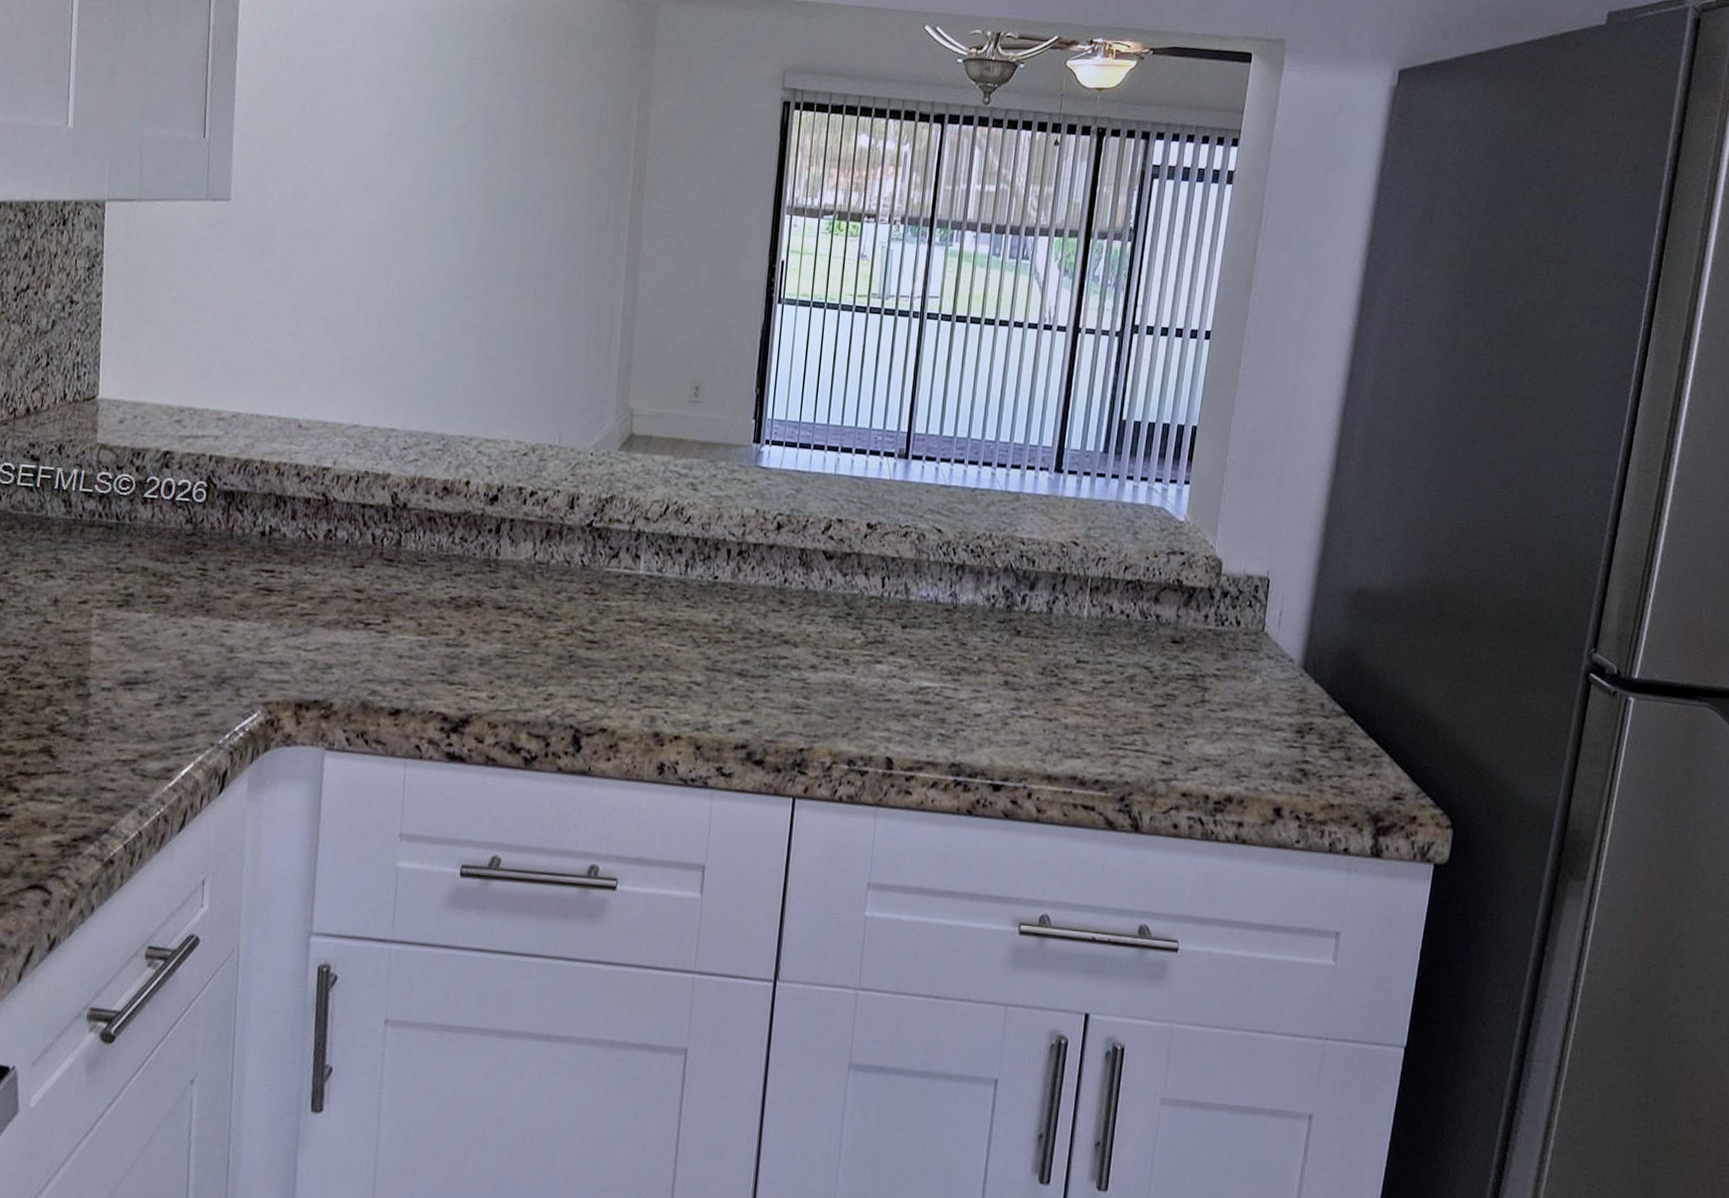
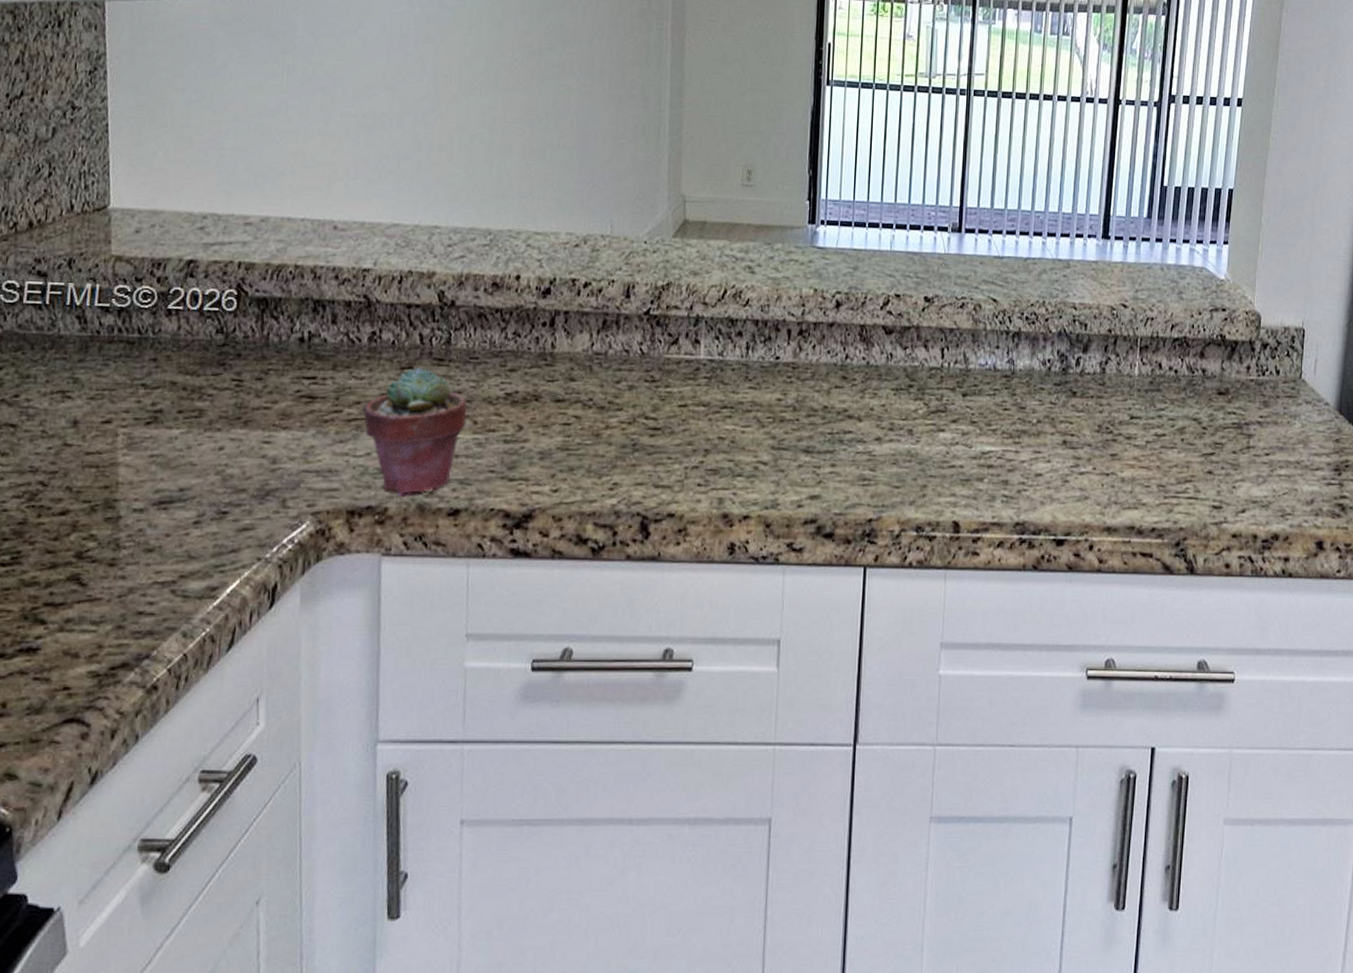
potted succulent: none [315,566,413,694] -> present [362,367,467,497]

